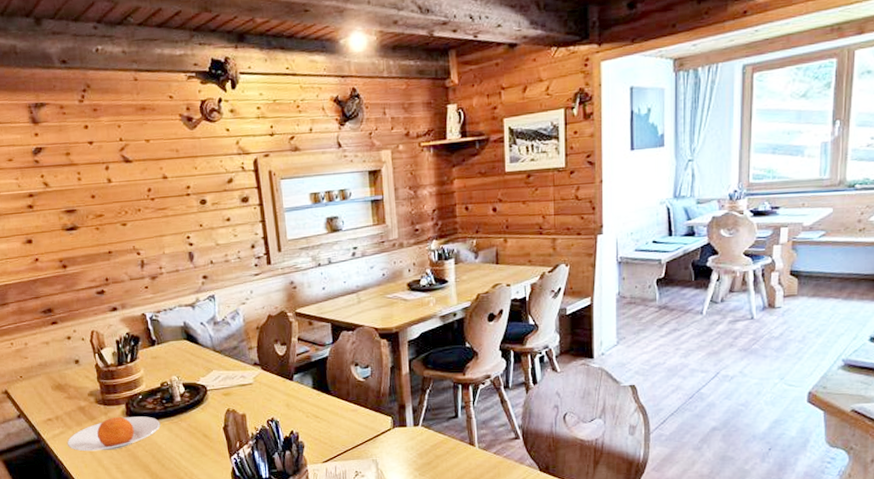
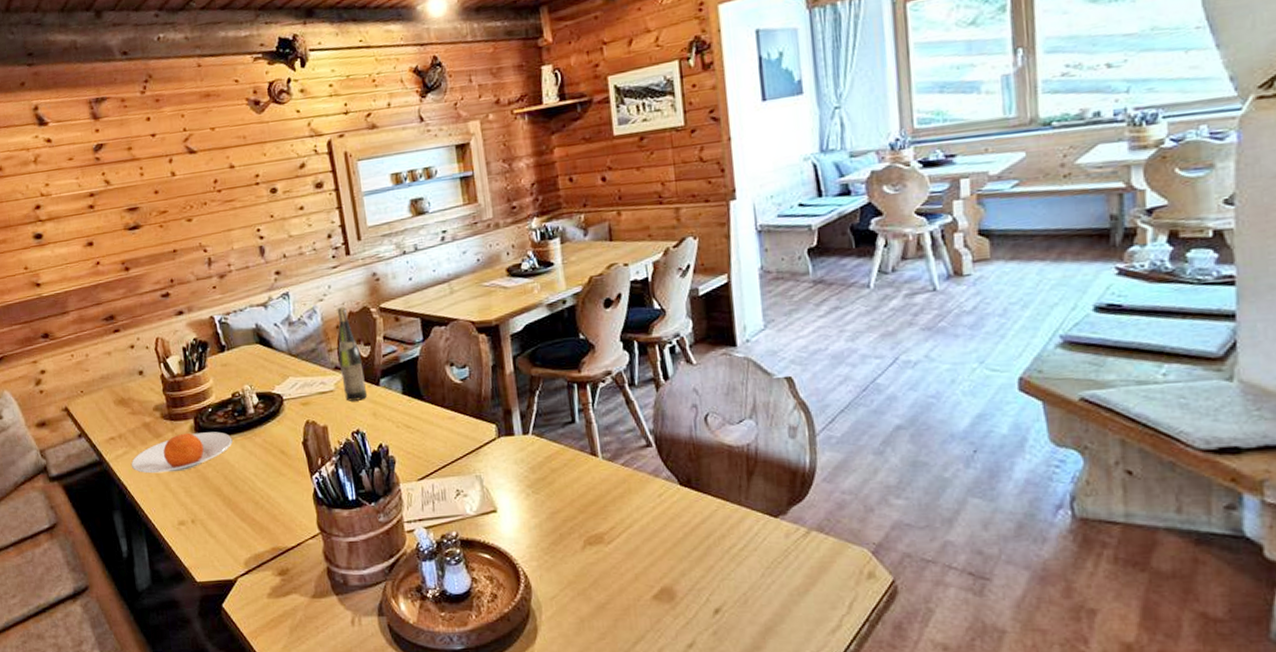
wine bottle: none [257,310,282,393] -> present [337,306,368,401]

